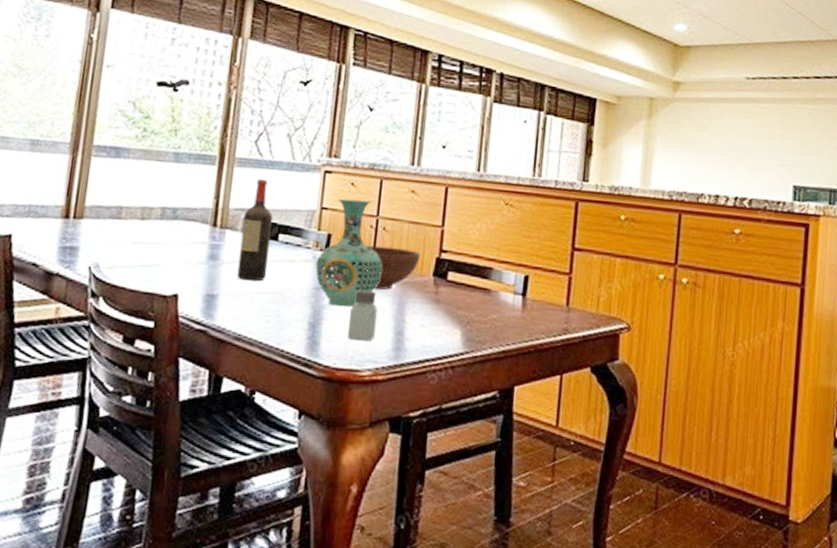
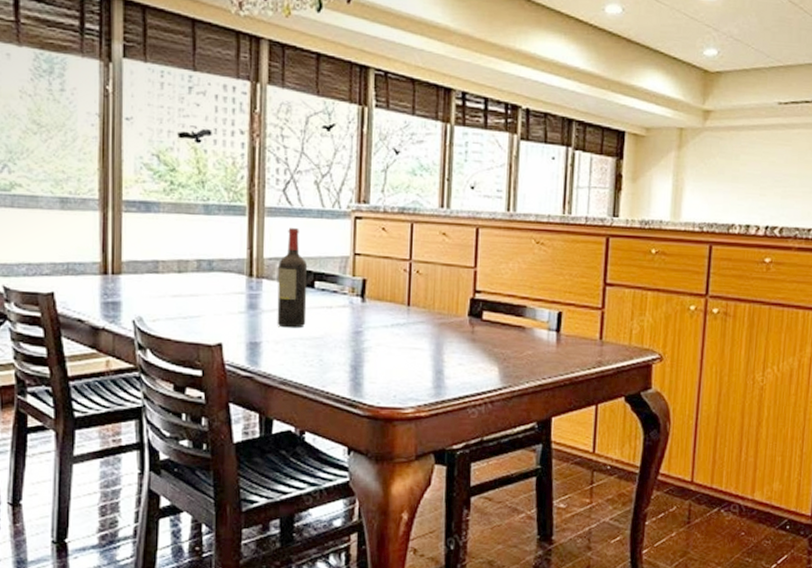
vase: present [315,198,382,308] -> none [353,243,418,350]
saltshaker: present [348,290,378,342] -> none [389,332,416,381]
bowl: present [354,245,421,290] -> none [391,288,455,332]

